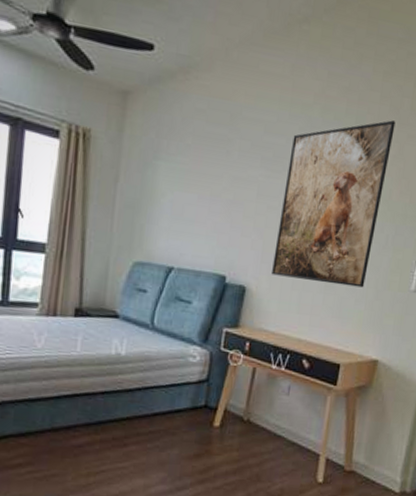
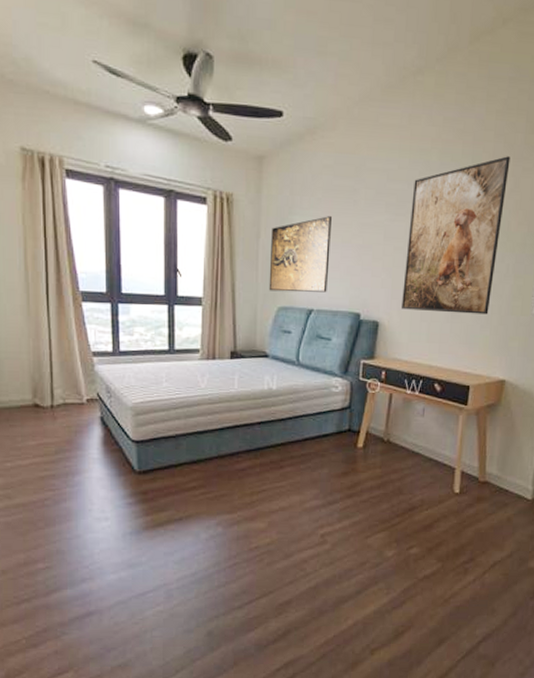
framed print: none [124,165,201,250] -> present [268,216,332,293]

